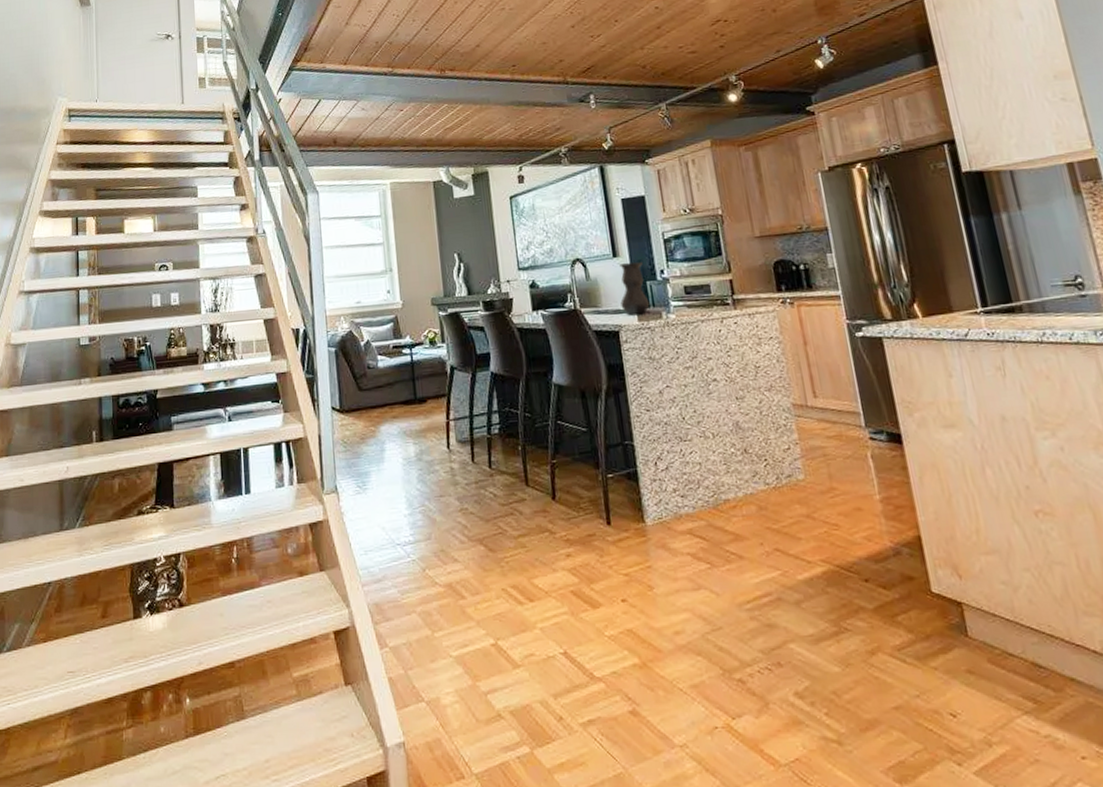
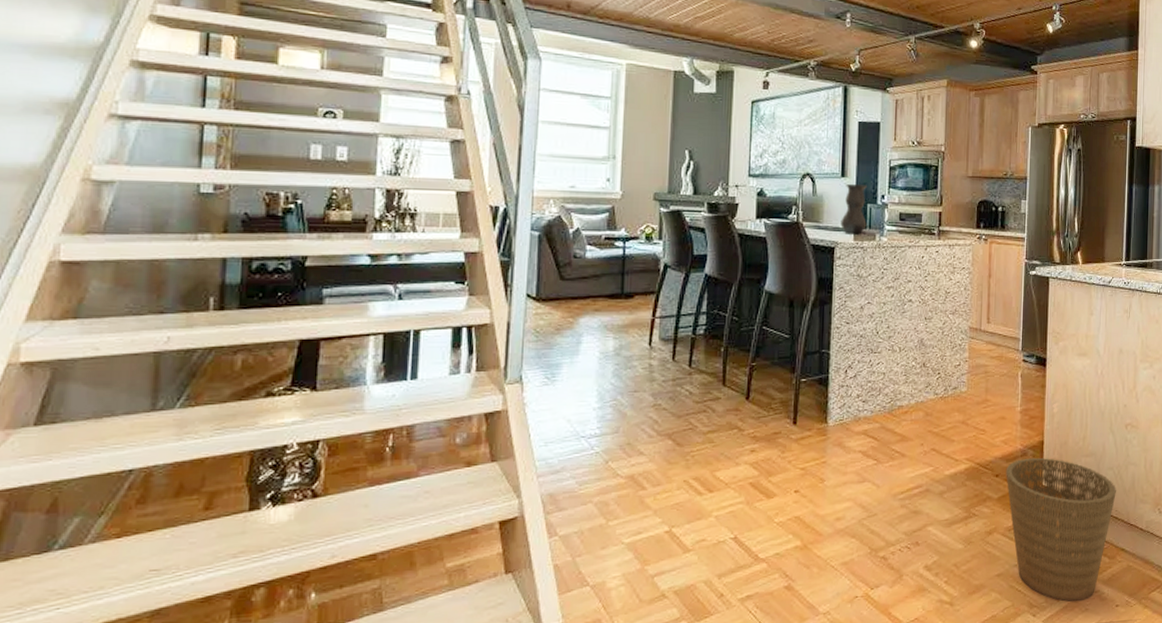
basket: none [876,556,1044,748] -> present [1006,457,1116,602]

